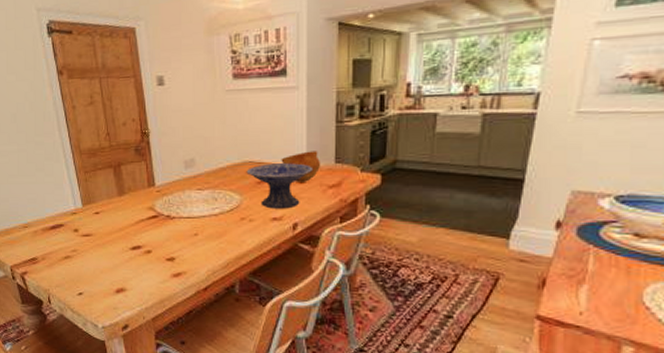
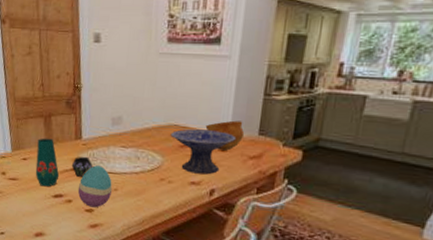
vase: none [109,188,170,240] -> present [35,138,93,187]
decorative egg: none [156,212,192,256] -> present [78,165,112,208]

